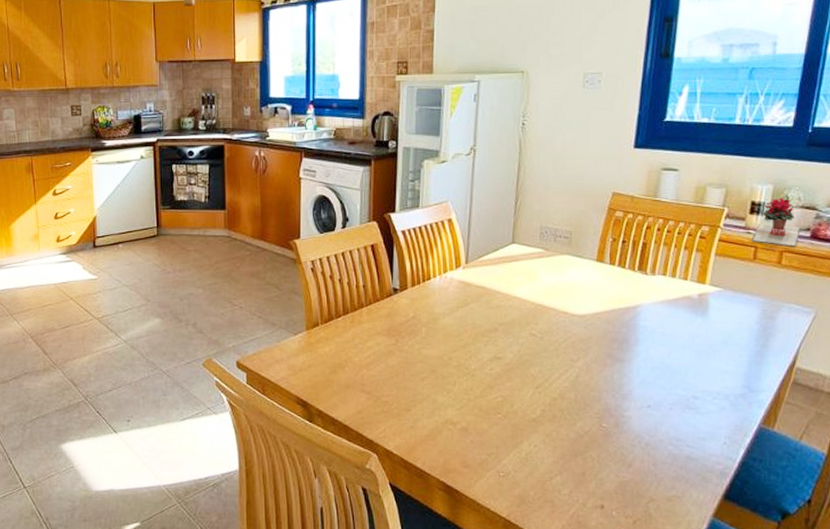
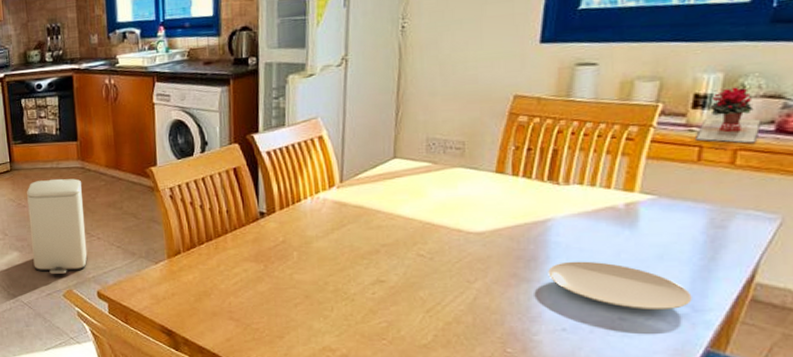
pedal bin: none [171,246,229,342] -> present [26,178,88,274]
plate: none [637,344,749,391] -> present [548,261,692,311]

